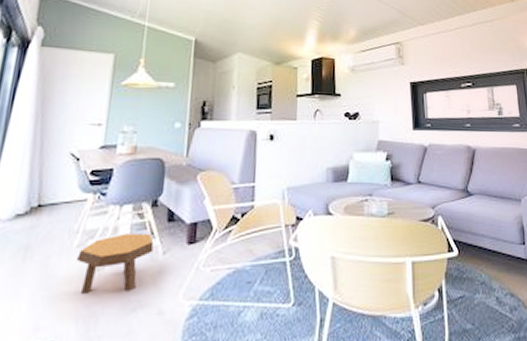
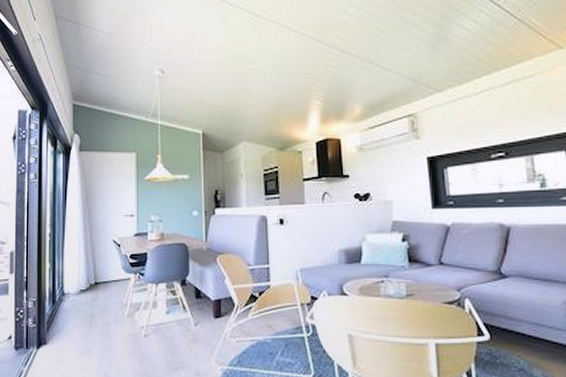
footstool: present [77,233,154,294] -> none [129,307,186,355]

